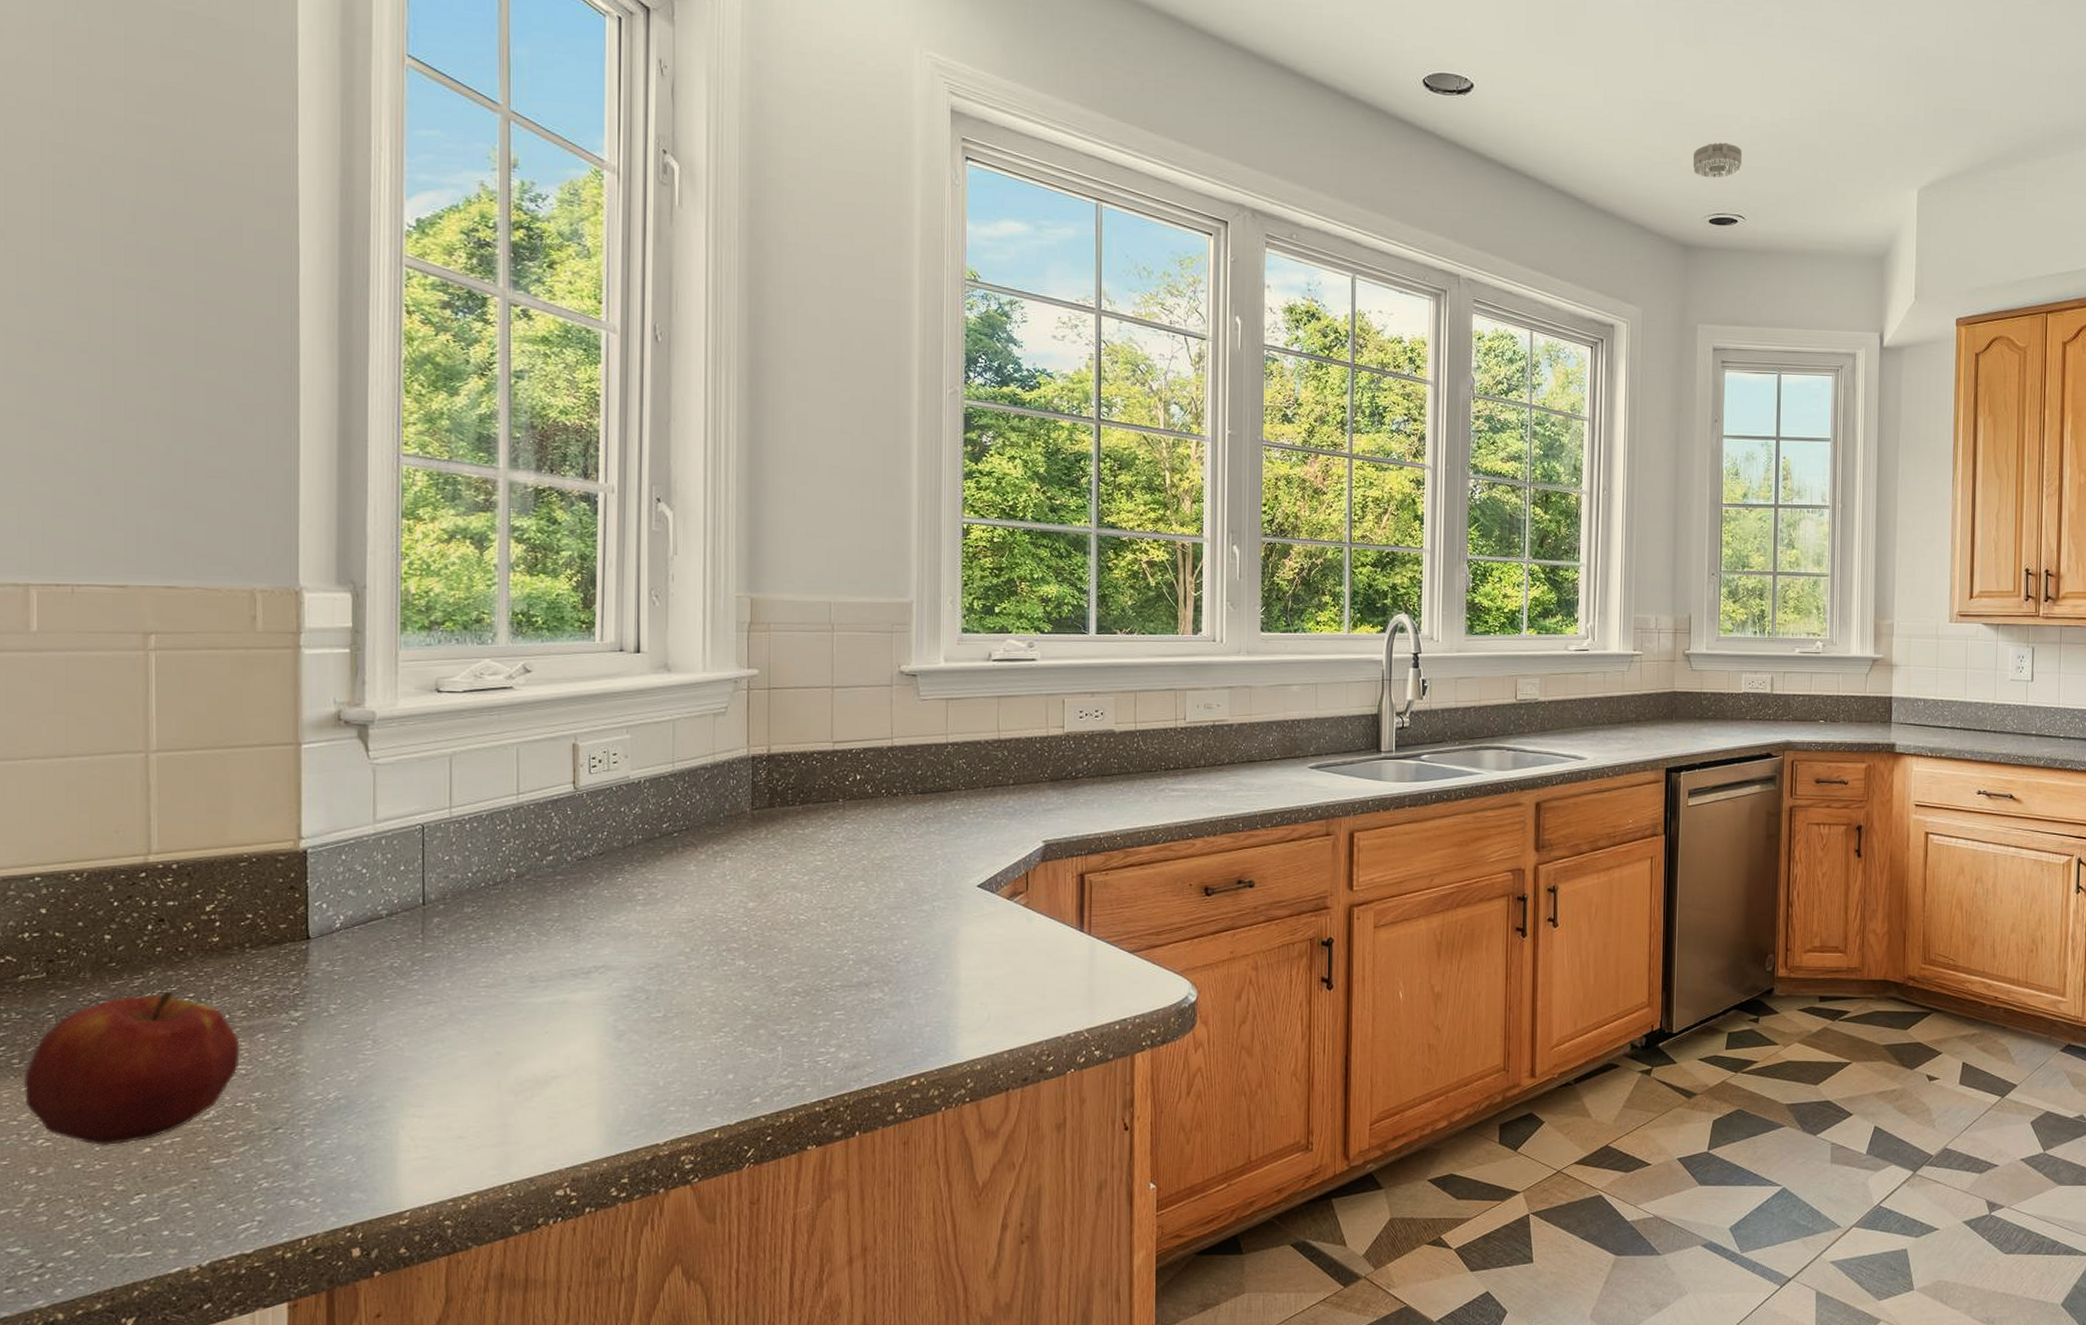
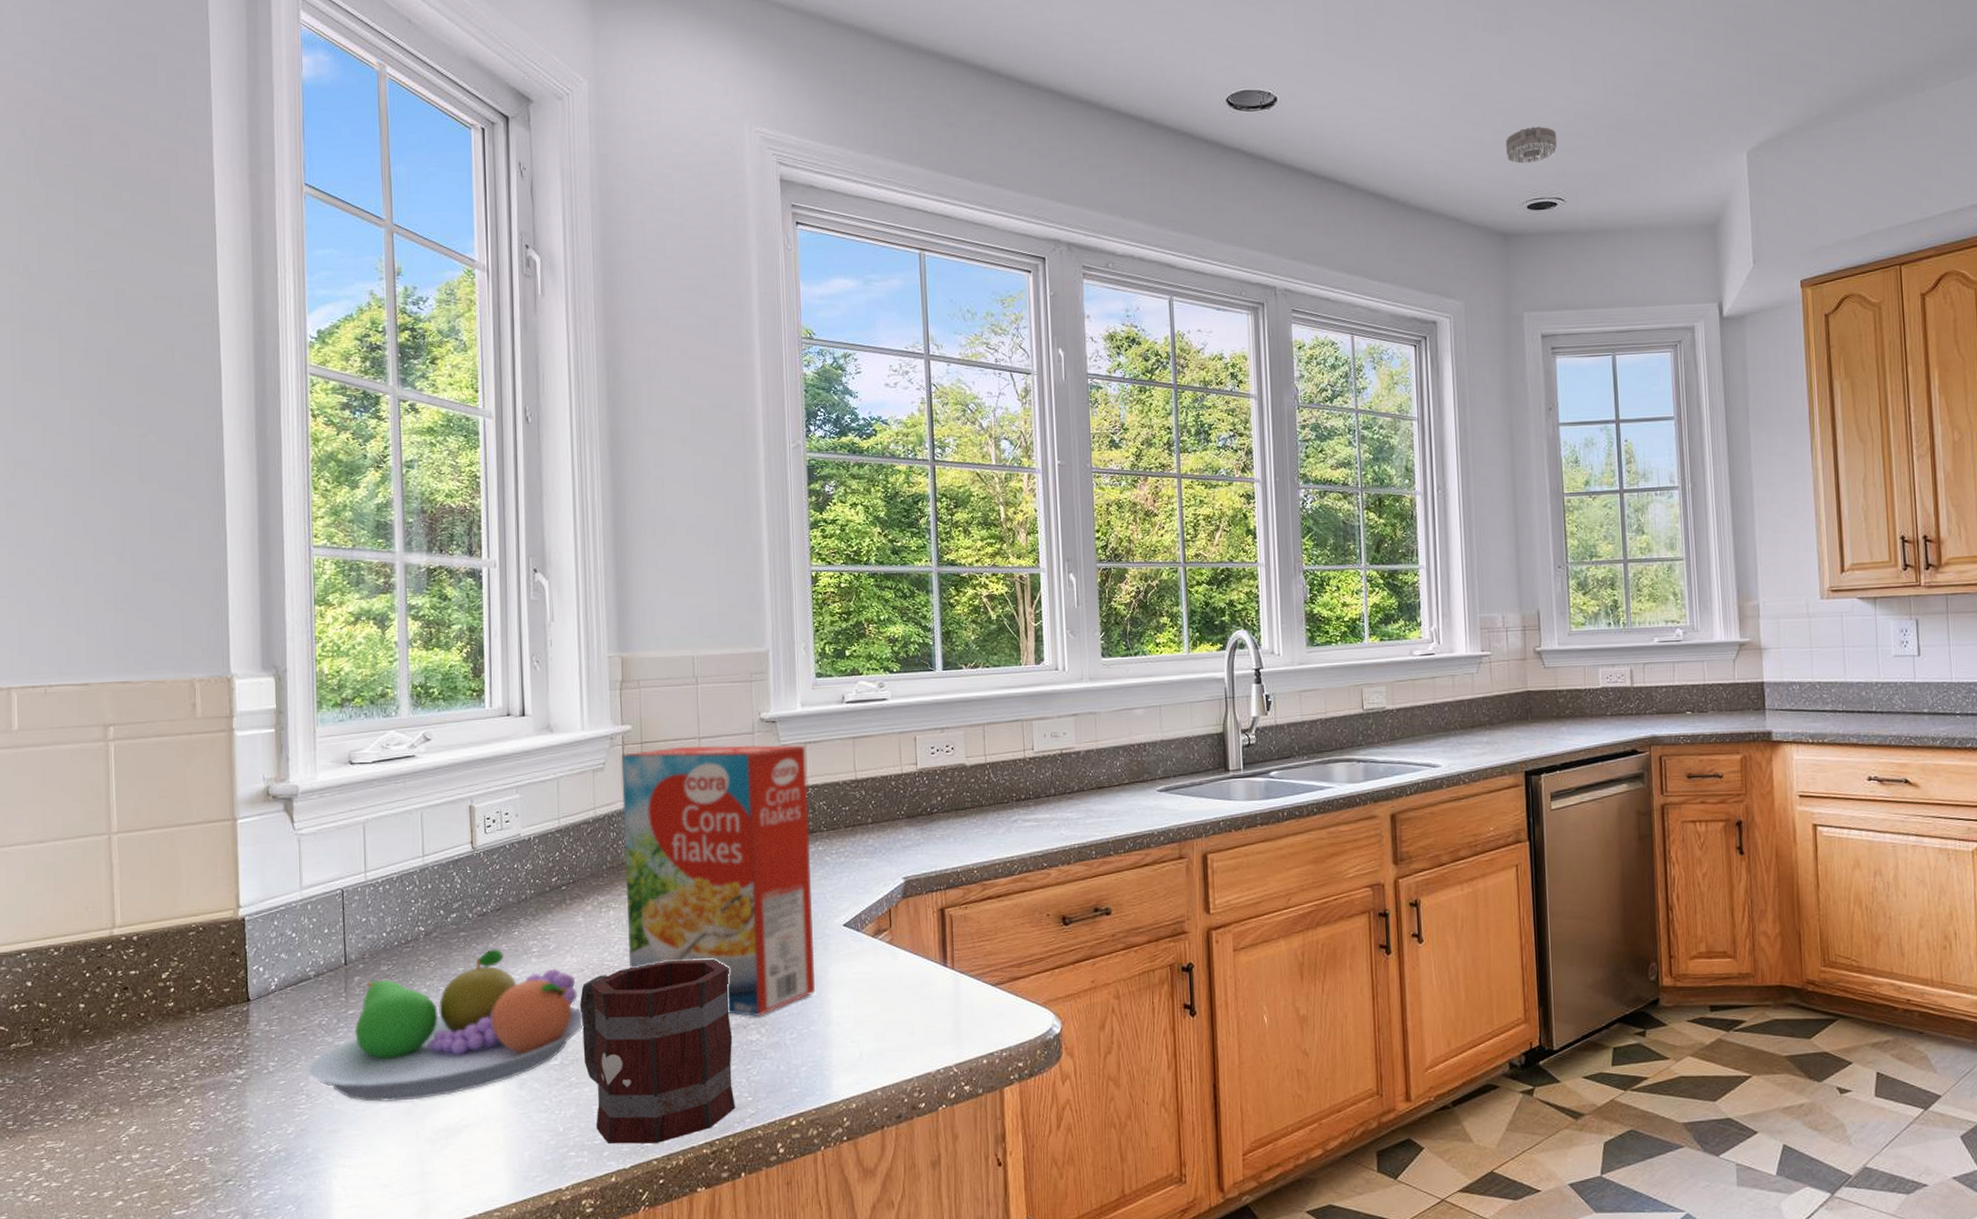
apple: present [23,991,240,1147] -> none [16,1054,194,1201]
fruit bowl: none [375,895,691,1051] -> present [307,949,584,1103]
mug: none [687,914,853,1100] -> present [579,959,736,1144]
cereal box: none [744,695,947,974] -> present [621,744,815,1016]

